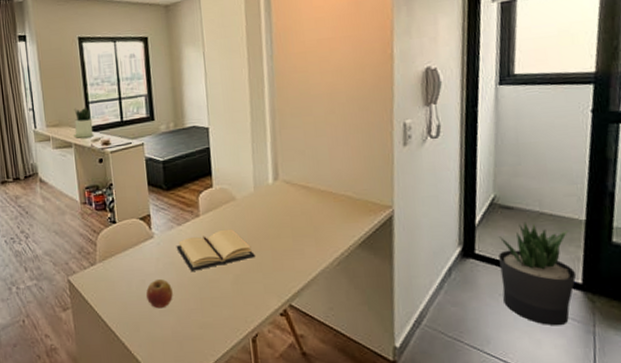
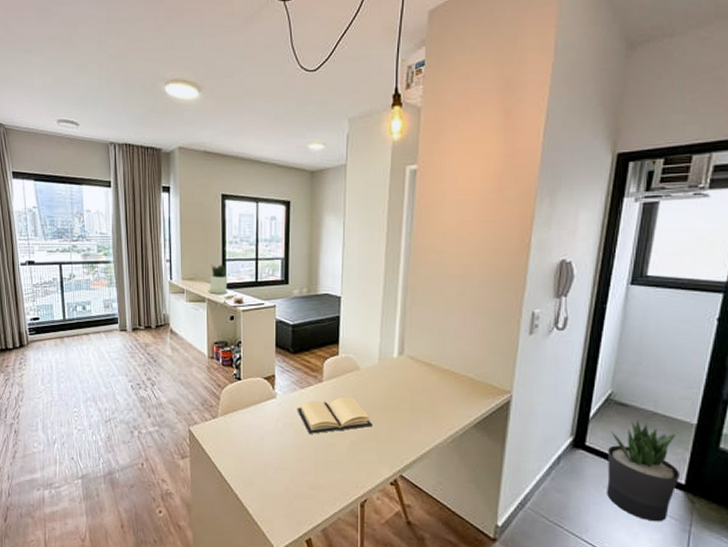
fruit: present [145,279,173,309] -> none [262,438,289,466]

